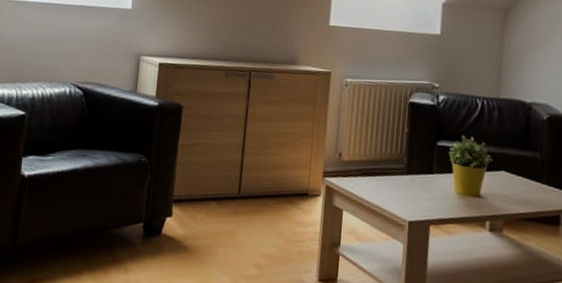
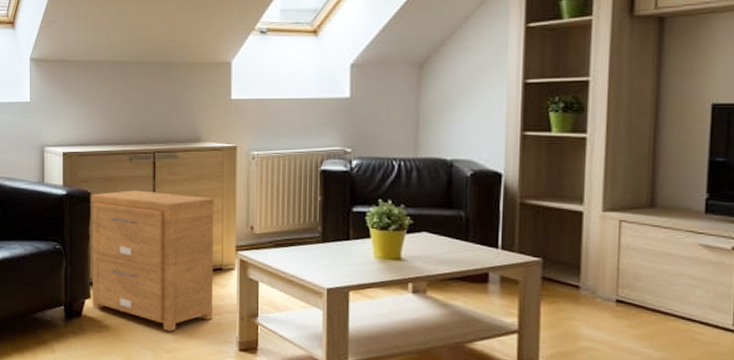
nightstand: none [173,107,306,257] -> present [91,190,215,332]

